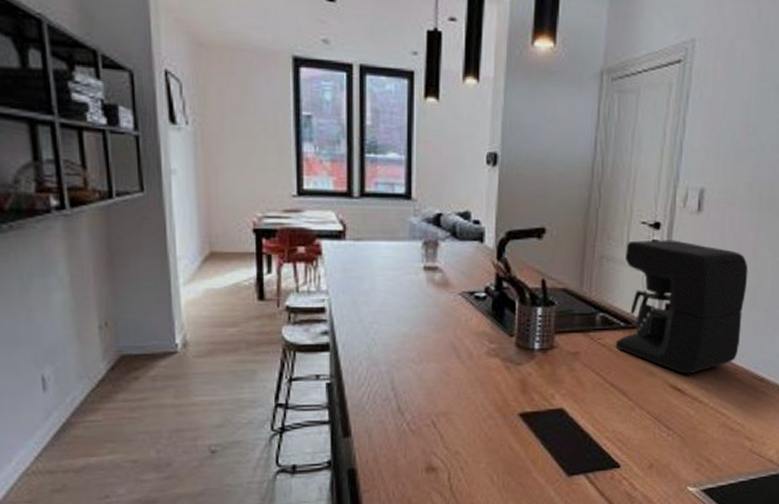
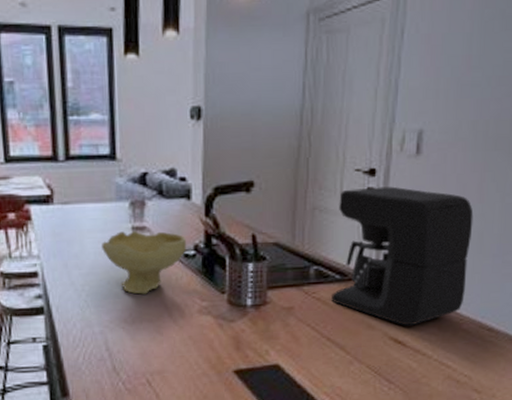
bowl: none [391,270,478,334] -> present [101,231,187,295]

